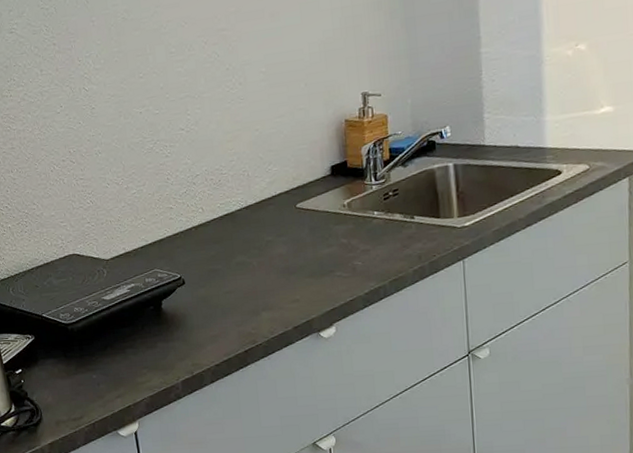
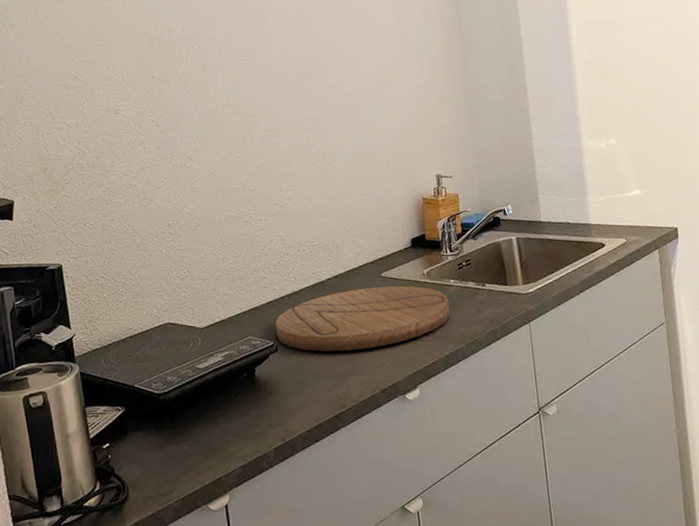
cutting board: none [182,217,373,287] -> present [275,285,451,352]

